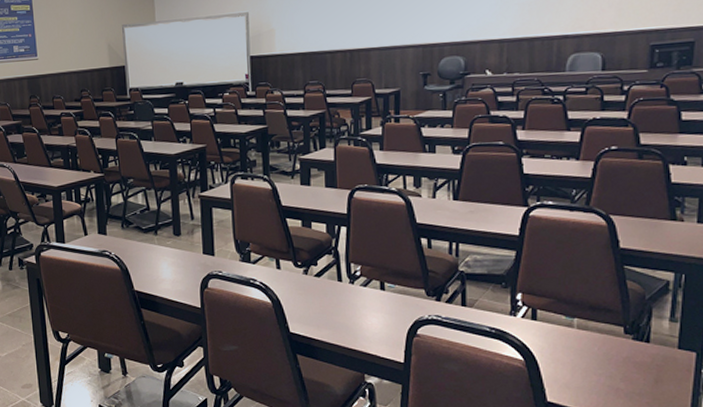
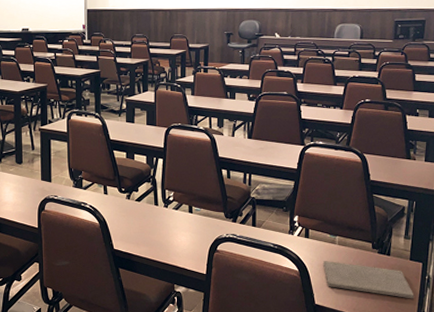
notepad: none [557,349,686,398] -> present [323,261,415,299]

